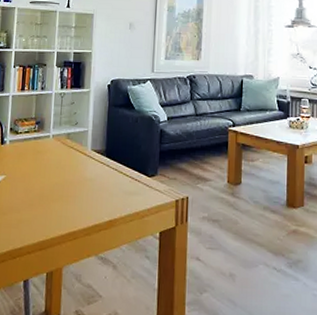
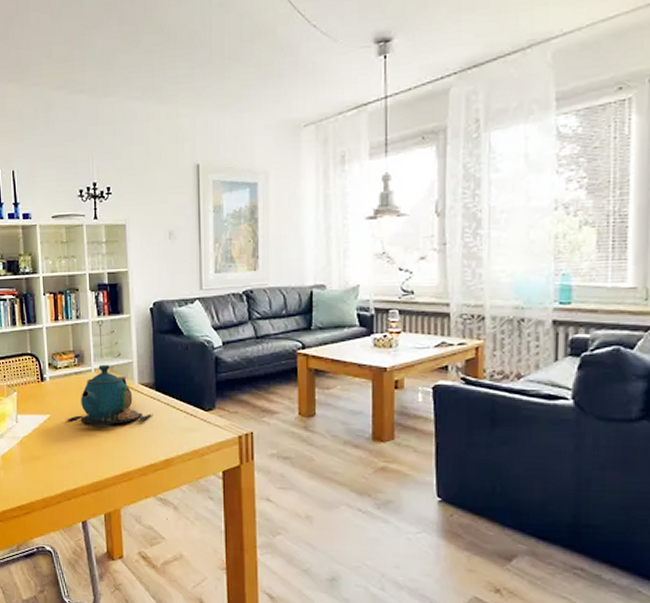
teapot: none [20,131,102,189] -> present [66,364,154,427]

